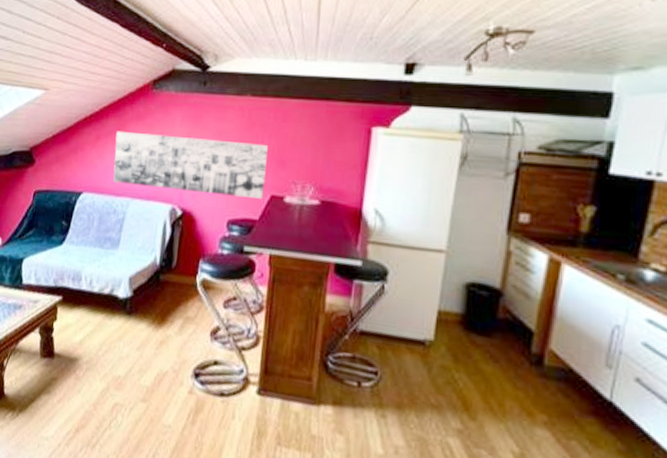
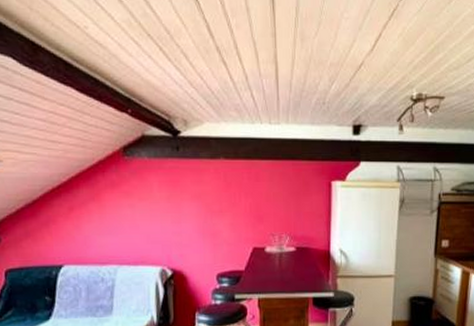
wall art: present [112,131,268,199] -> none [91,200,247,253]

